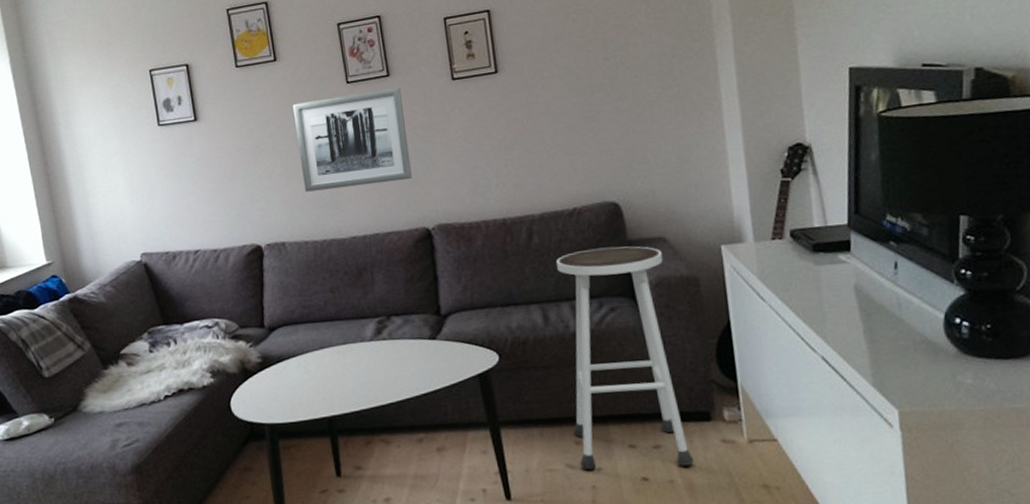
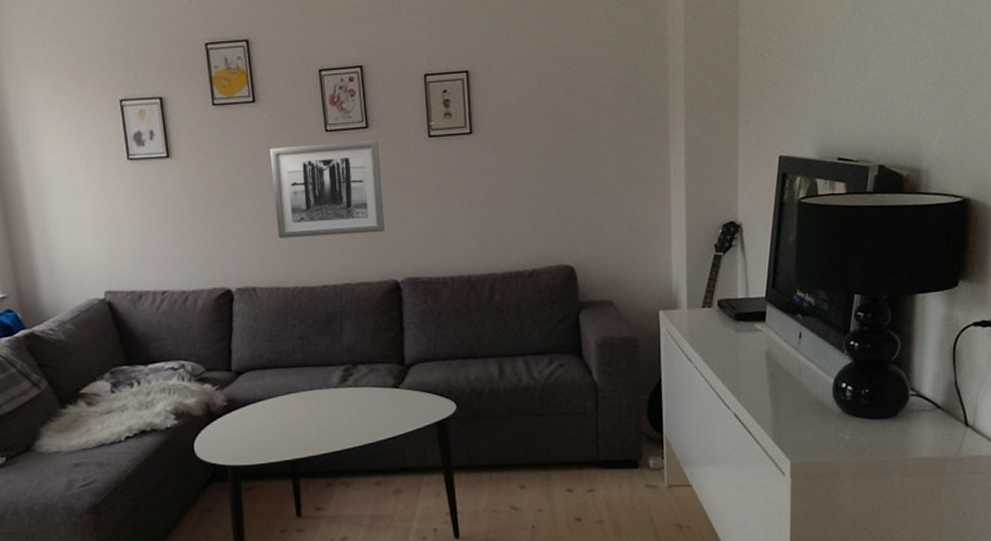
stool: present [556,246,694,470] -> none [515,307,621,512]

